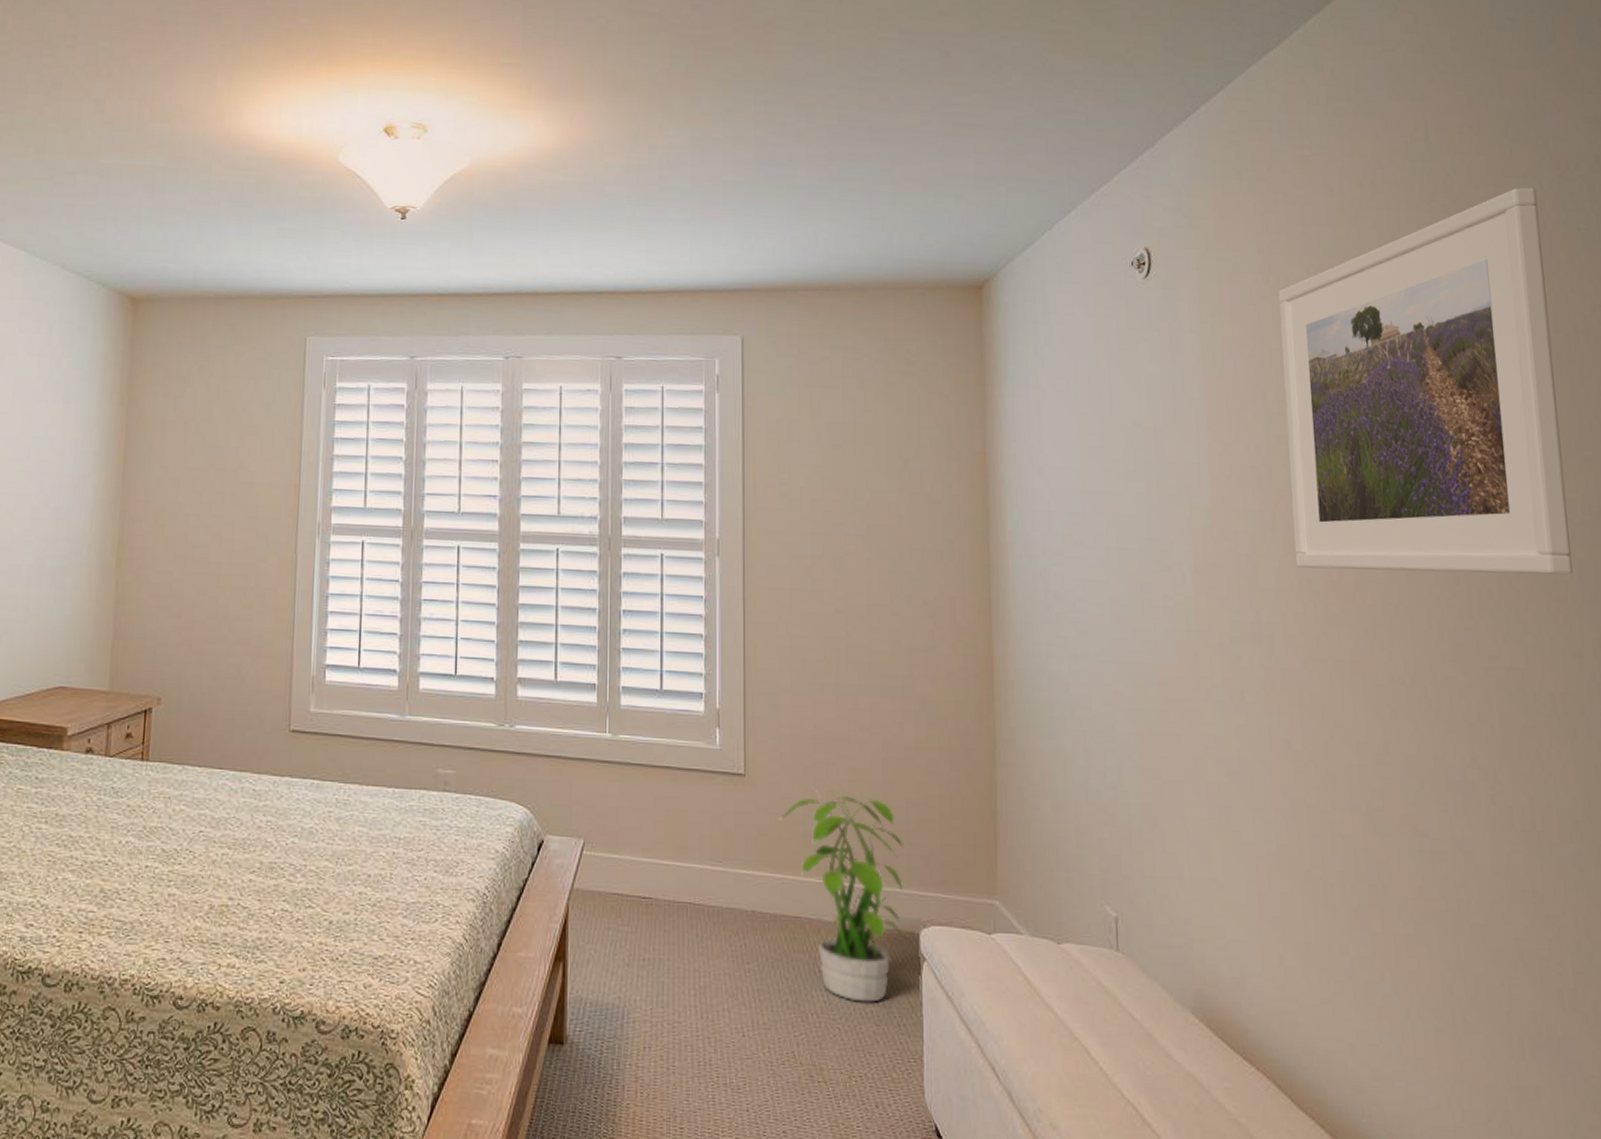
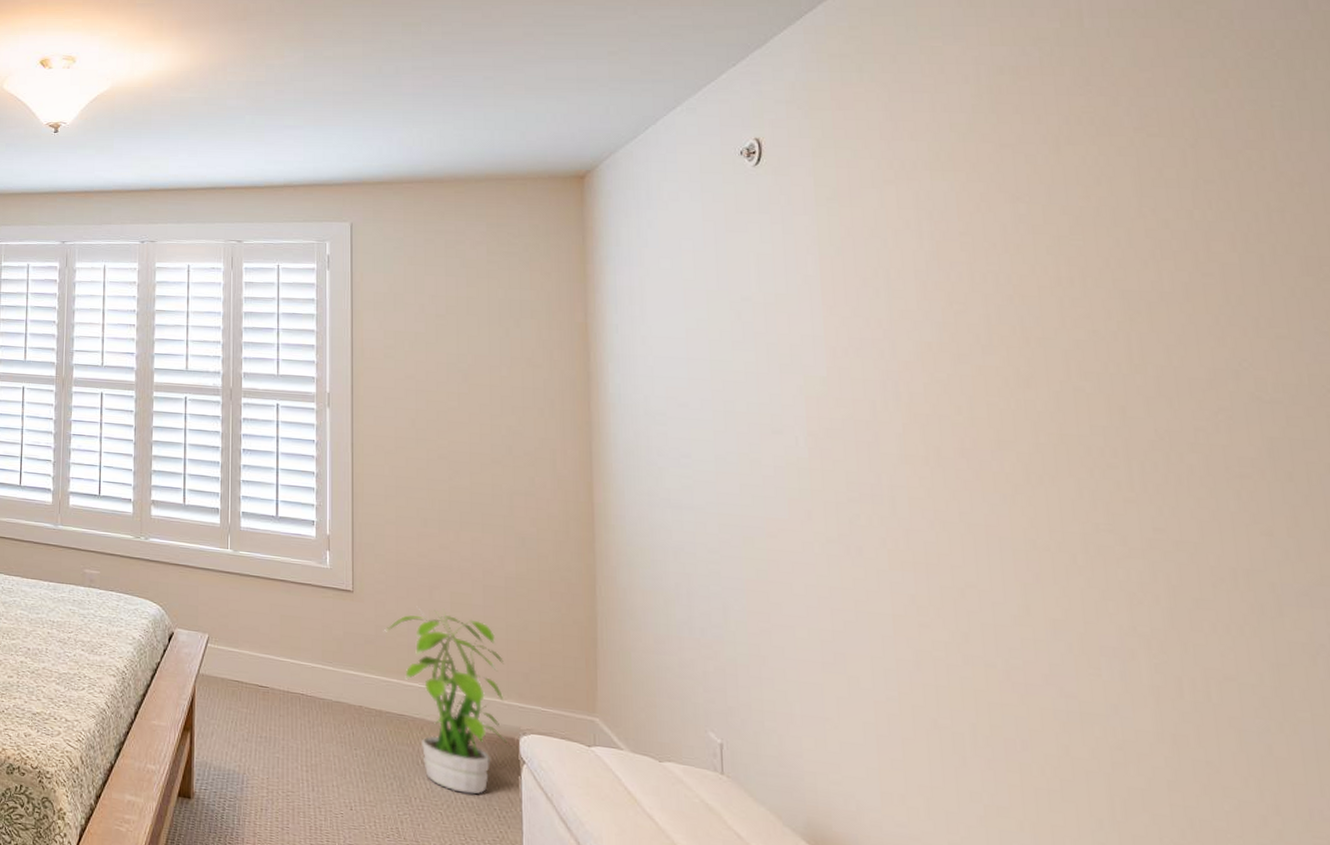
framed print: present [1278,187,1573,575] -> none [904,67,1261,452]

